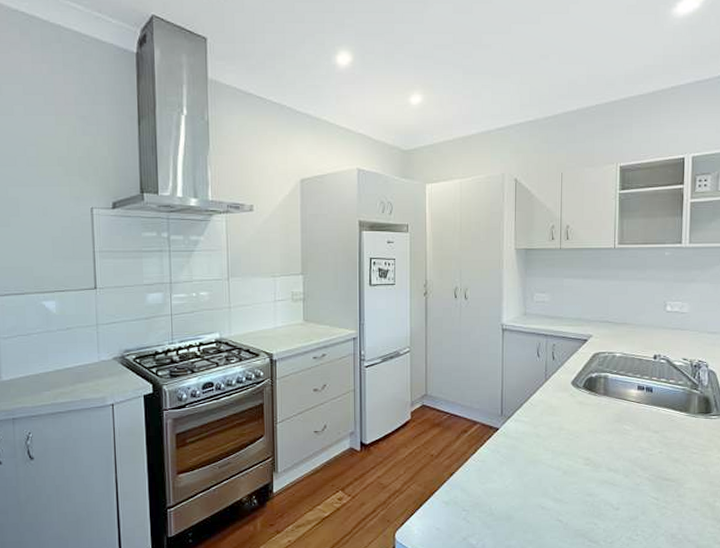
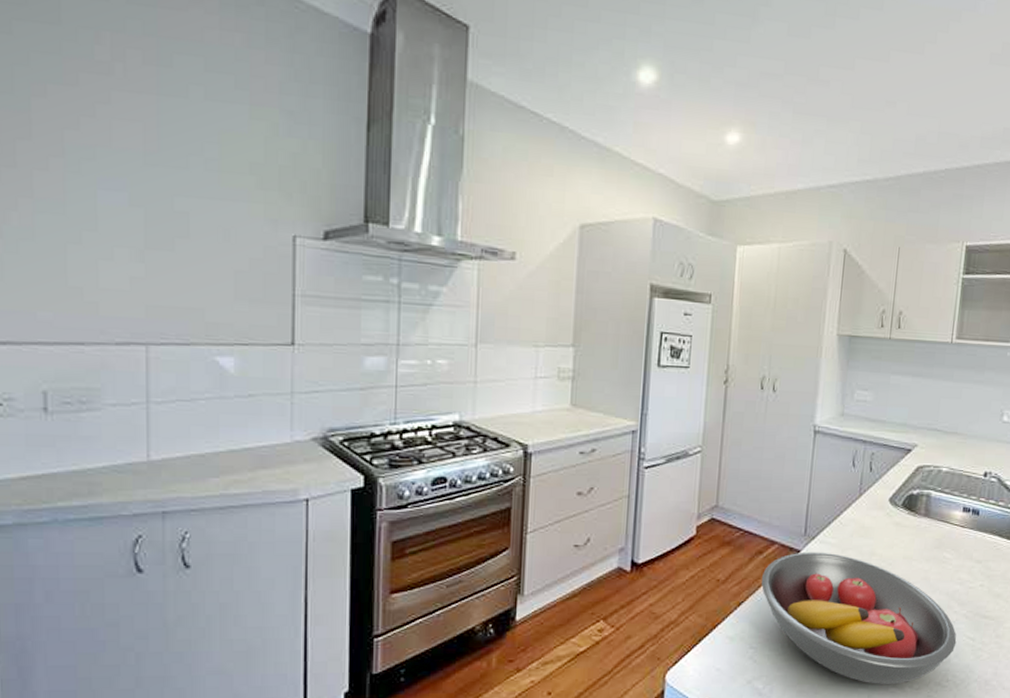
fruit bowl: none [467,429,642,539] -> present [761,552,957,684]

